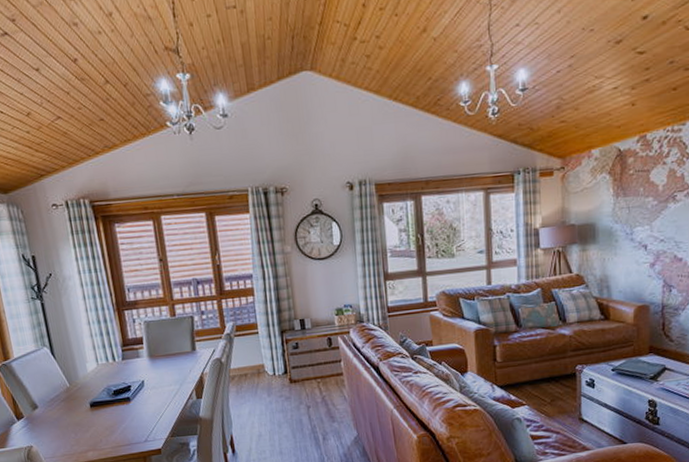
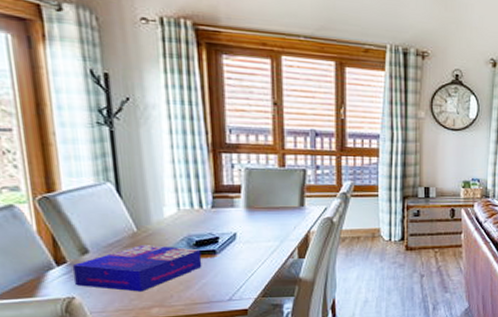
board game: none [28,397,121,439] -> present [73,245,202,292]

